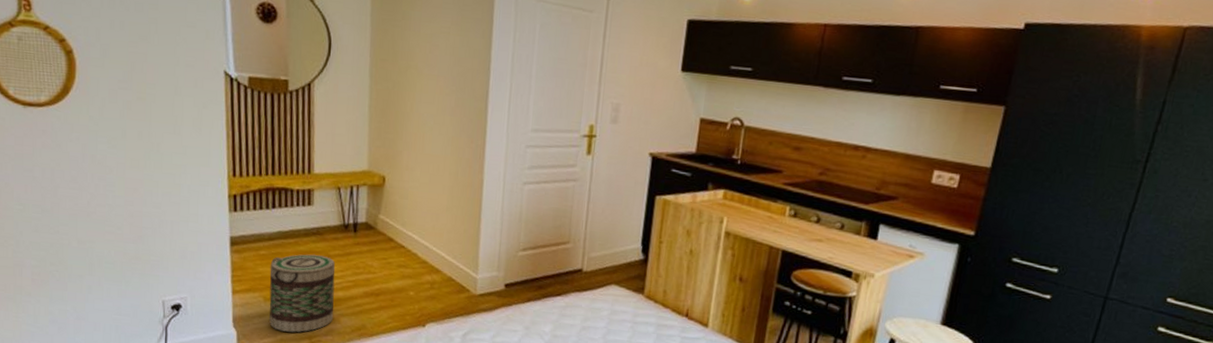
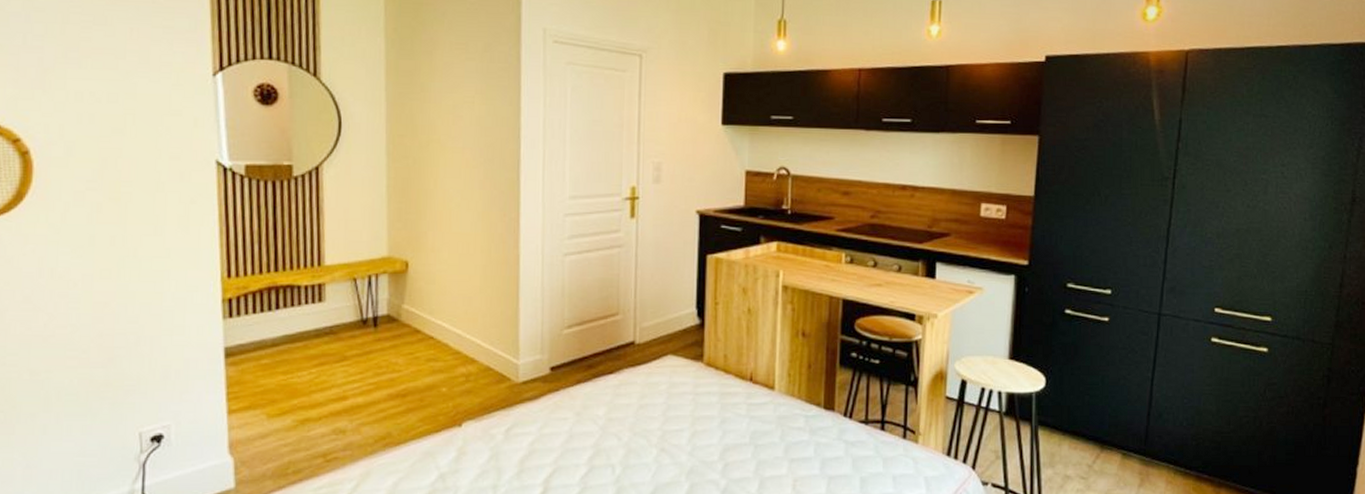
basket: present [269,254,335,333] -> none [273,358,353,452]

